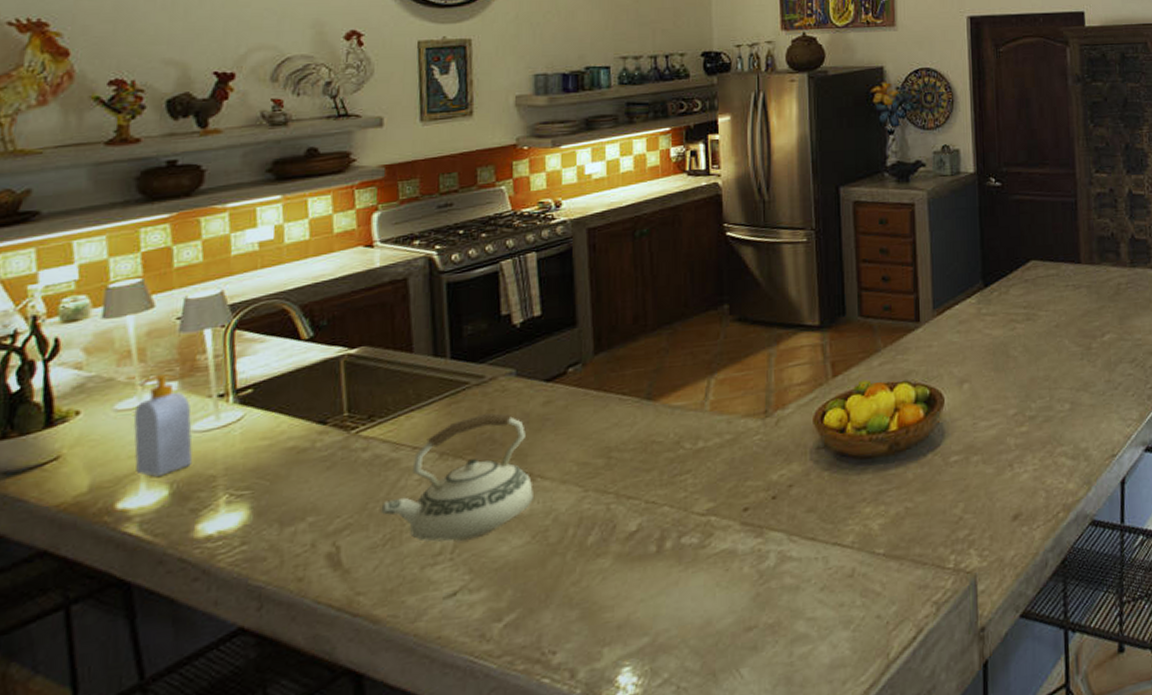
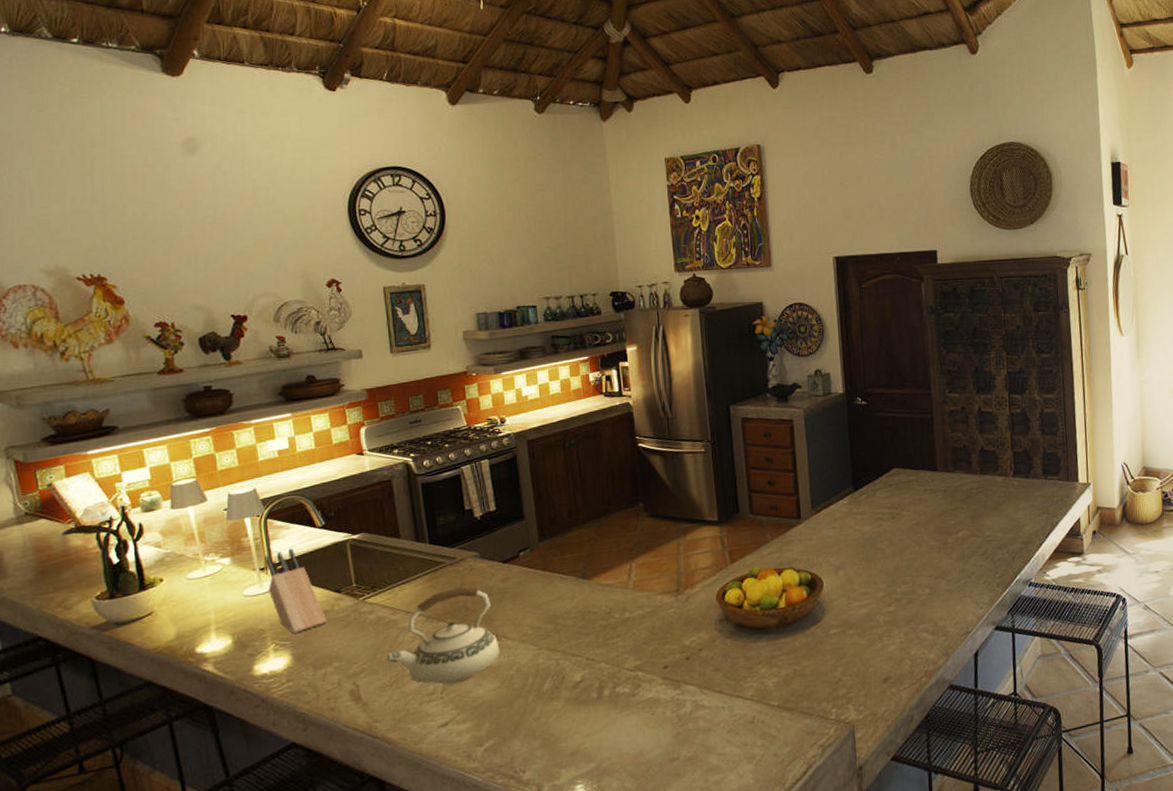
soap bottle: present [133,374,193,477] -> none [201,552,247,629]
knife block: none [226,367,304,479] -> present [264,548,327,633]

